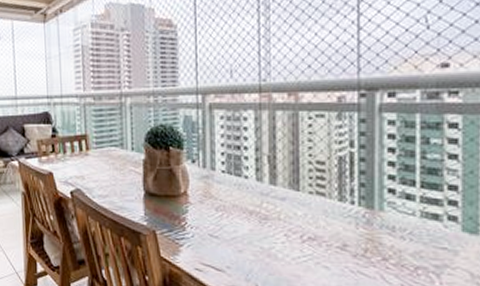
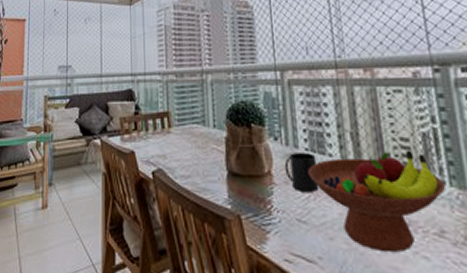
mug: none [200,175,233,210] -> present [284,153,319,192]
fruit bowl: none [223,173,353,263] -> present [308,150,445,253]

